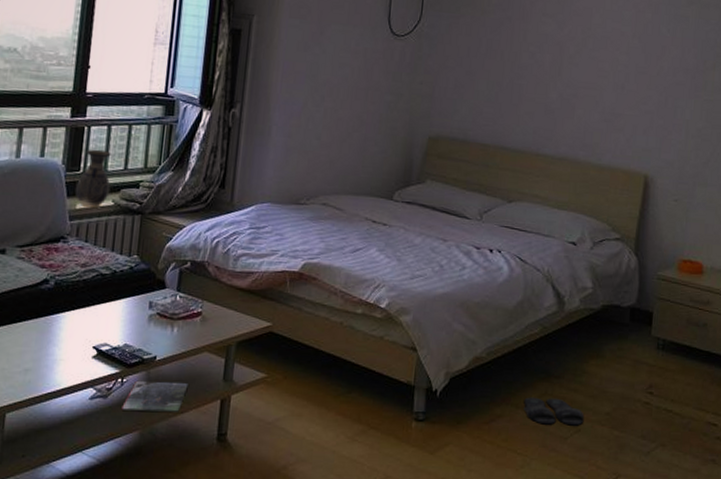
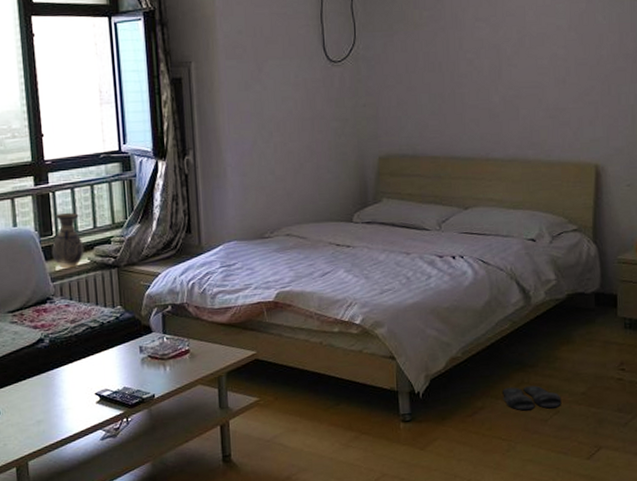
magazine: present [121,380,188,412] -> none [131,414,188,446]

